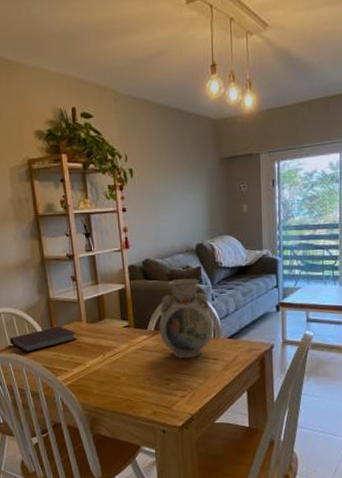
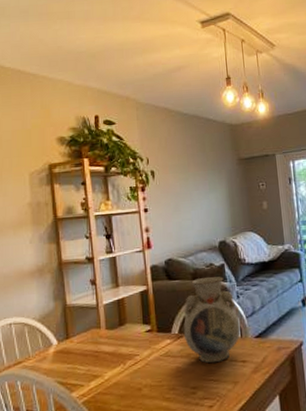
notebook: present [10,326,77,353] -> none [20,335,95,368]

